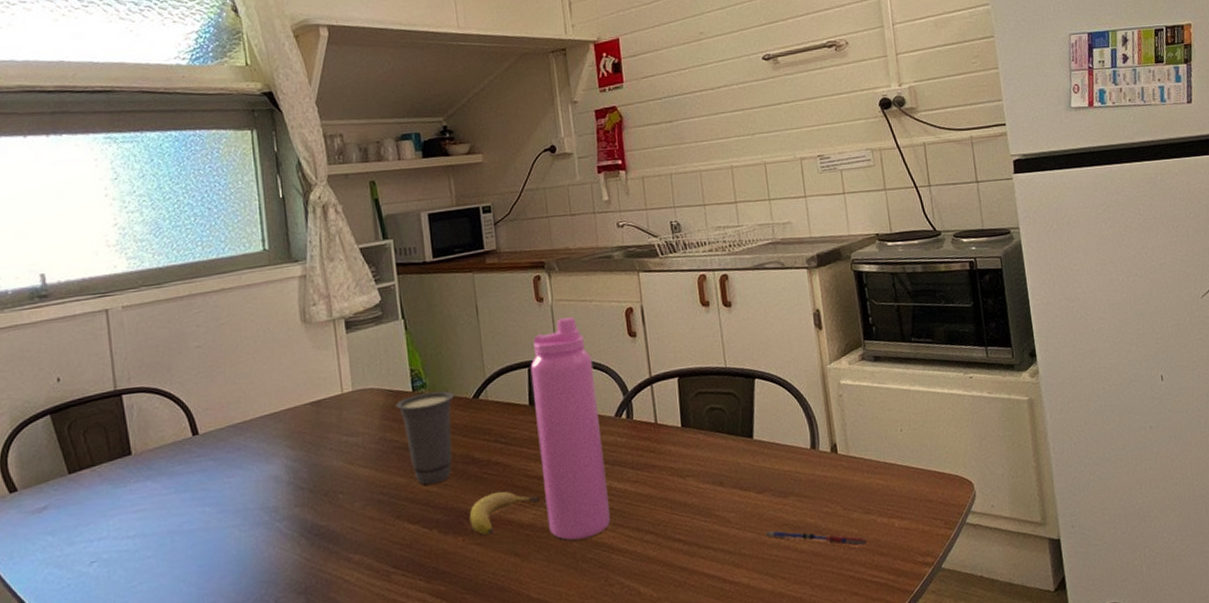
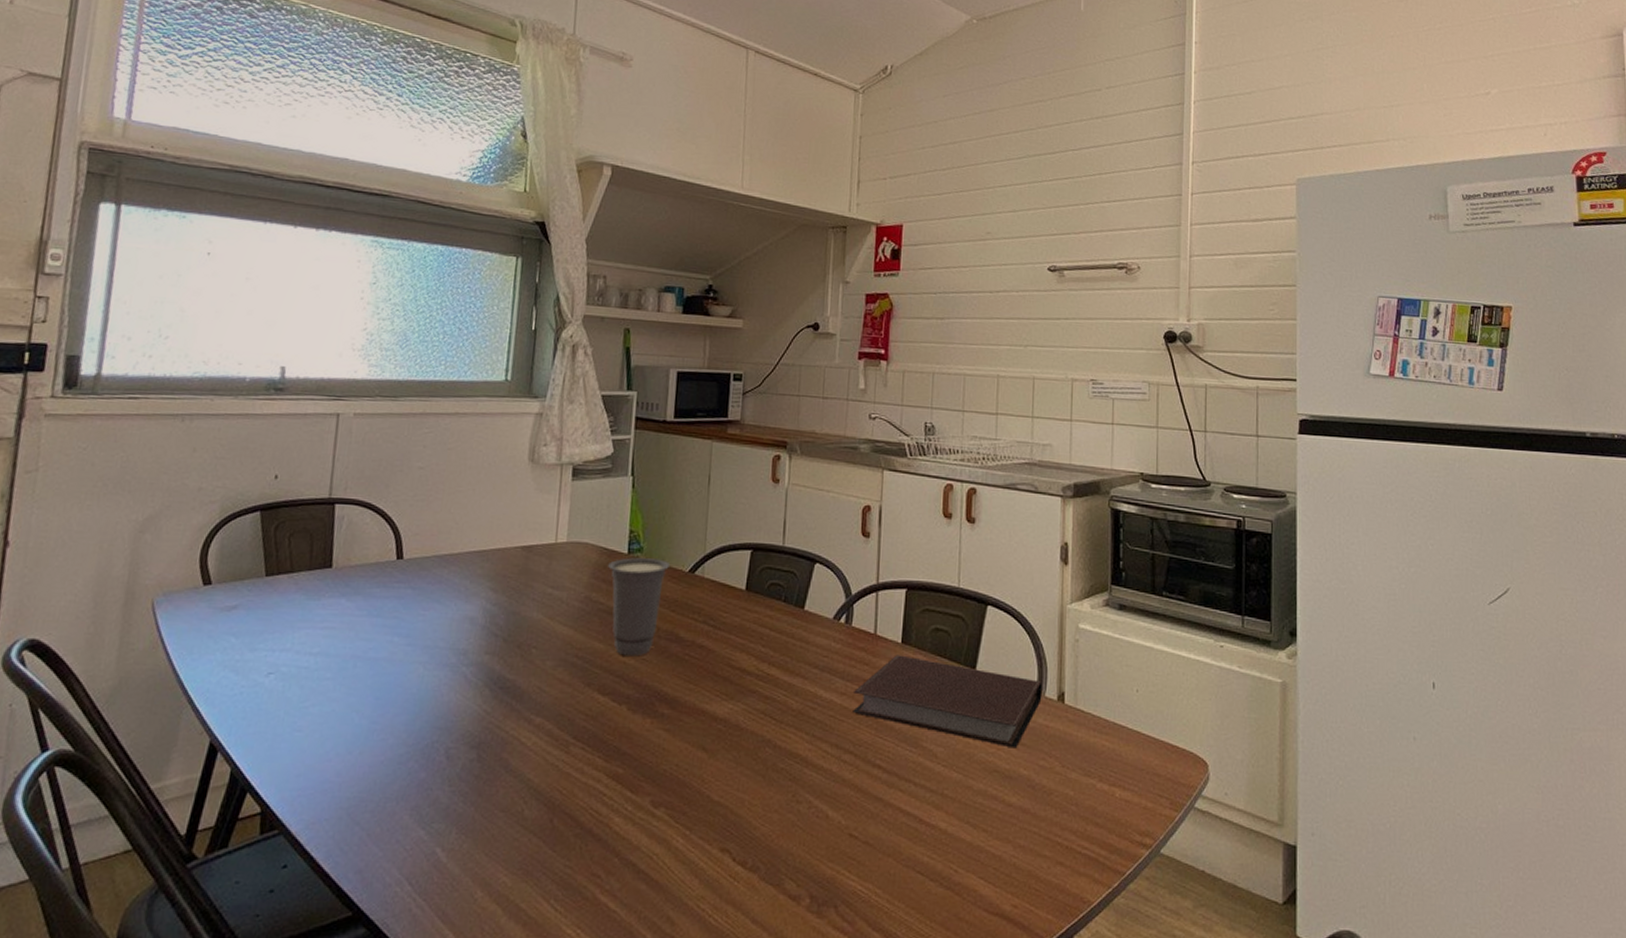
fruit: present [469,491,540,535] -> none [661,677,739,722]
water bottle: present [530,317,610,540] -> none [743,504,820,746]
notebook: none [645,437,817,502] -> present [853,655,1042,749]
pen: present [765,530,868,546] -> none [973,775,1083,811]

